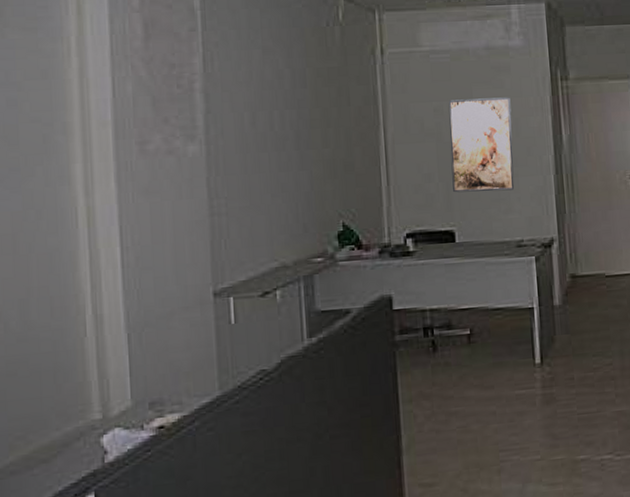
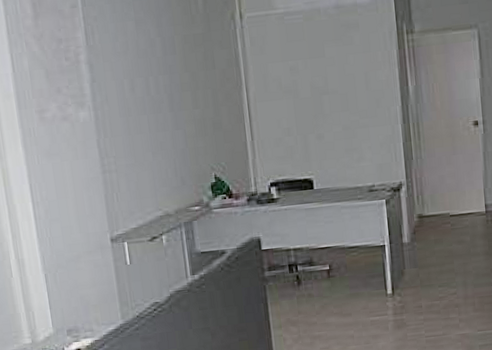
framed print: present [448,97,514,193] -> none [303,53,365,145]

